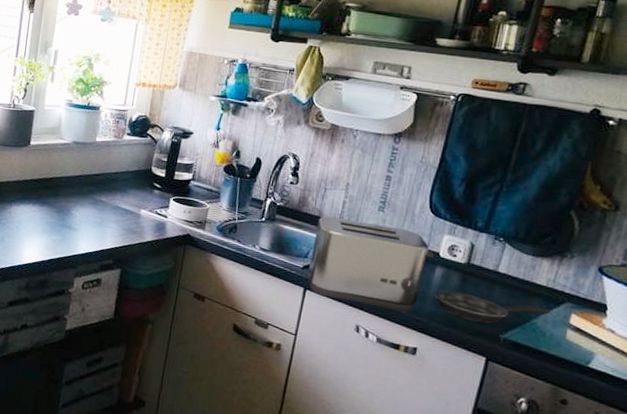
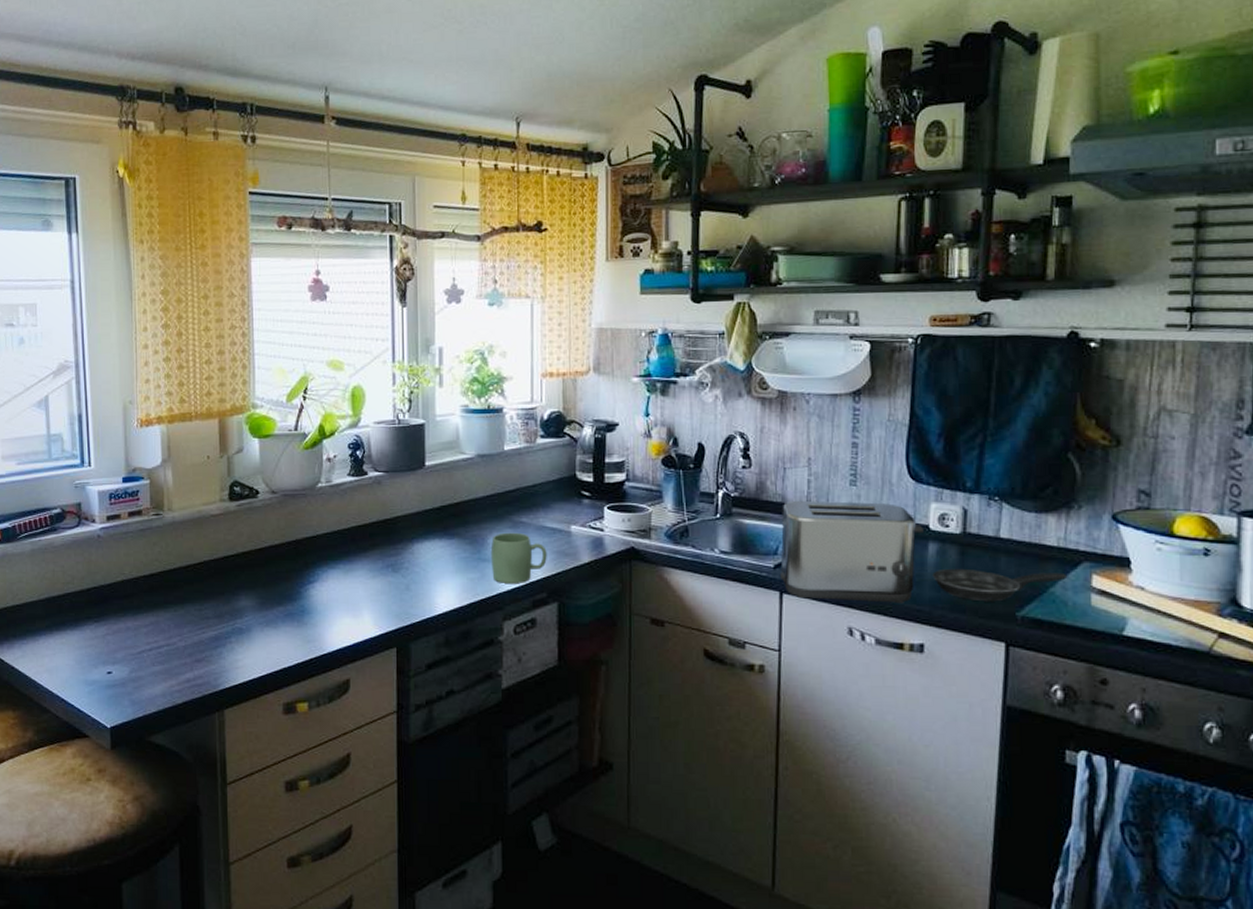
mug: none [71,207,119,250] -> present [490,532,547,583]

